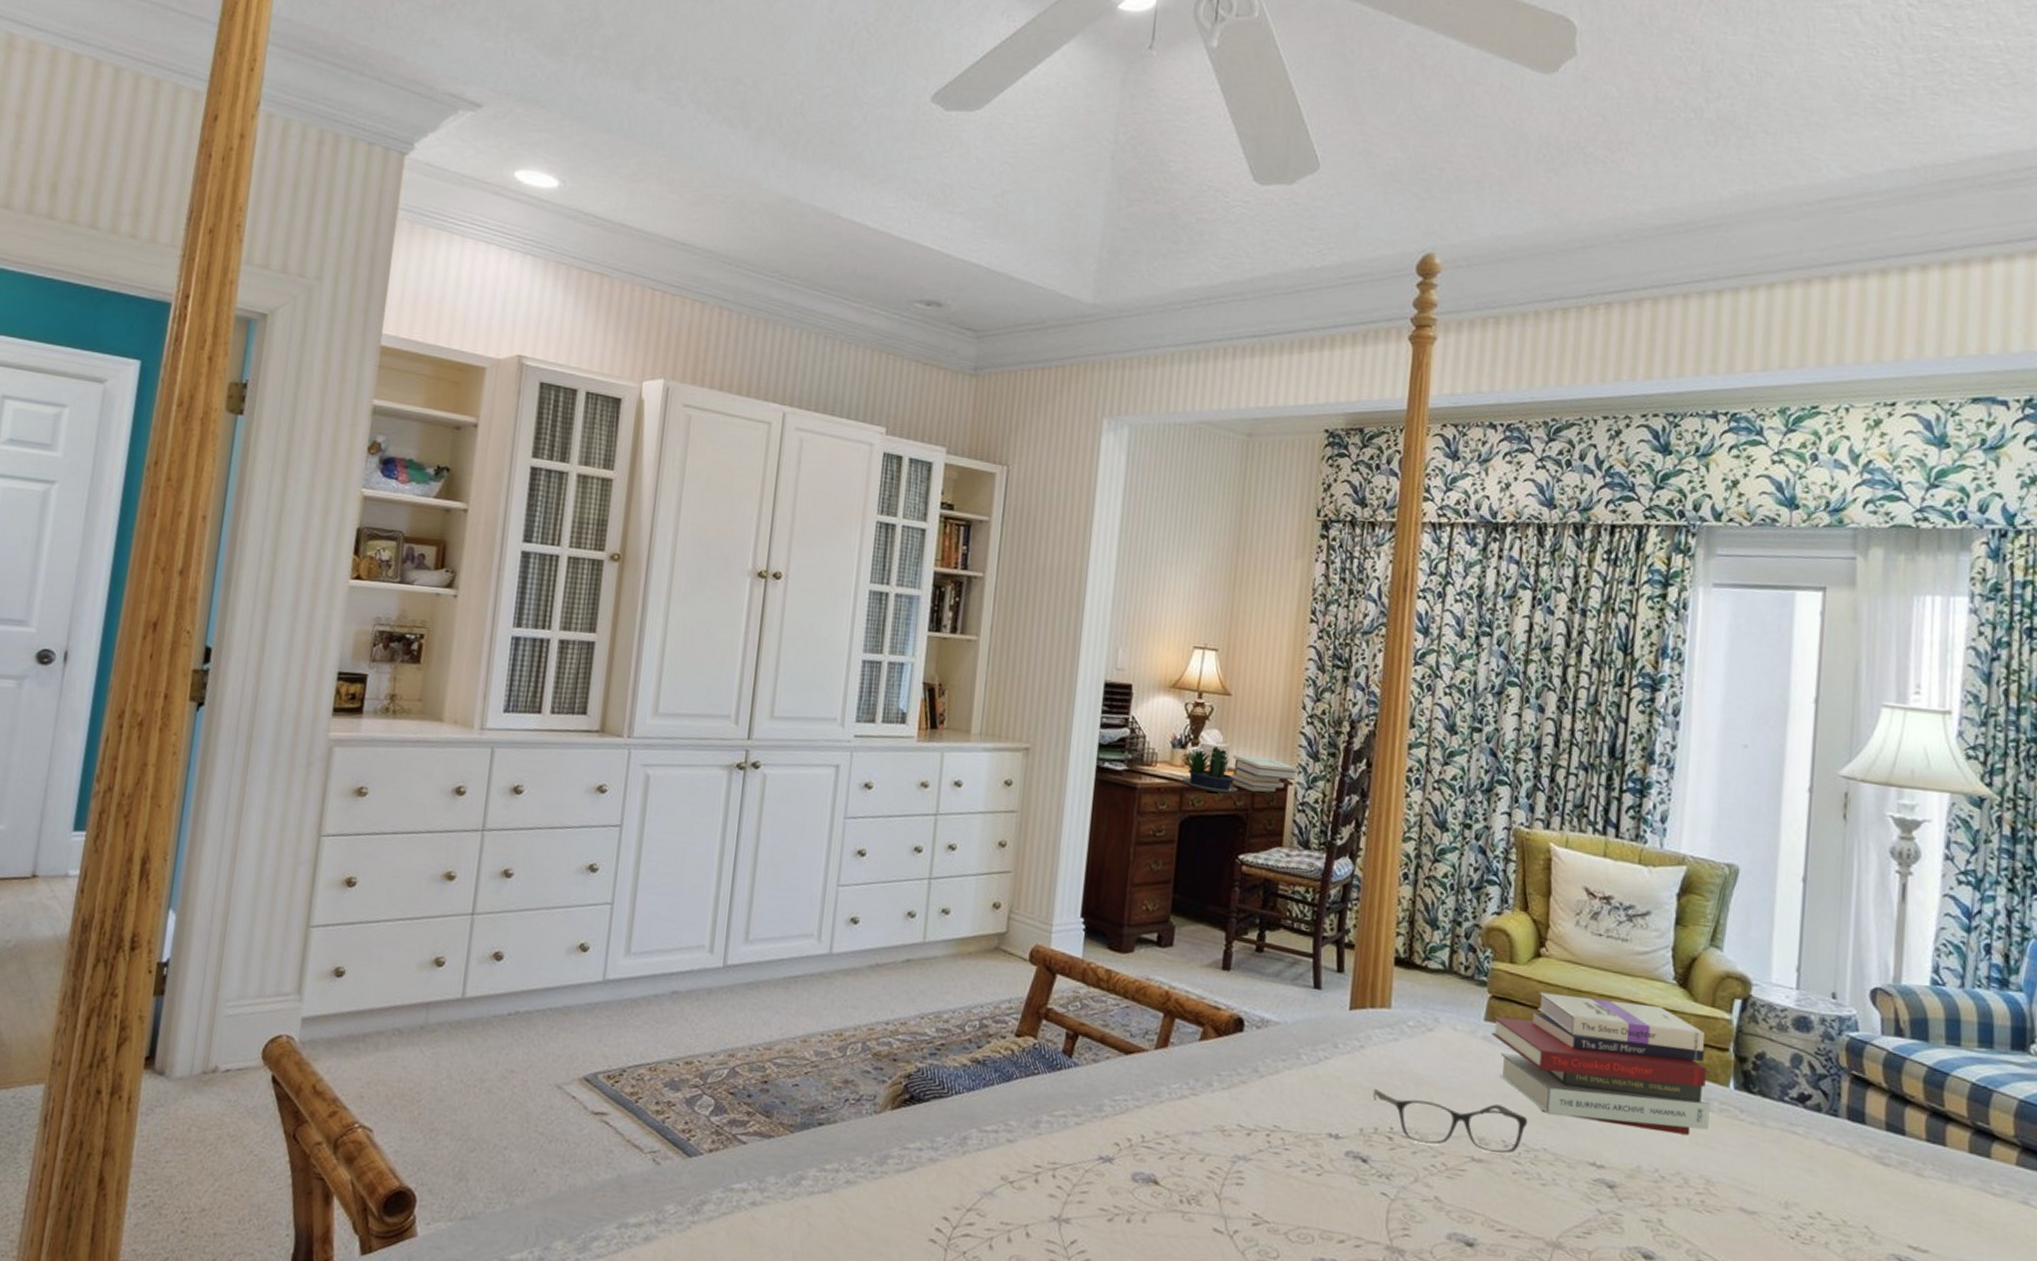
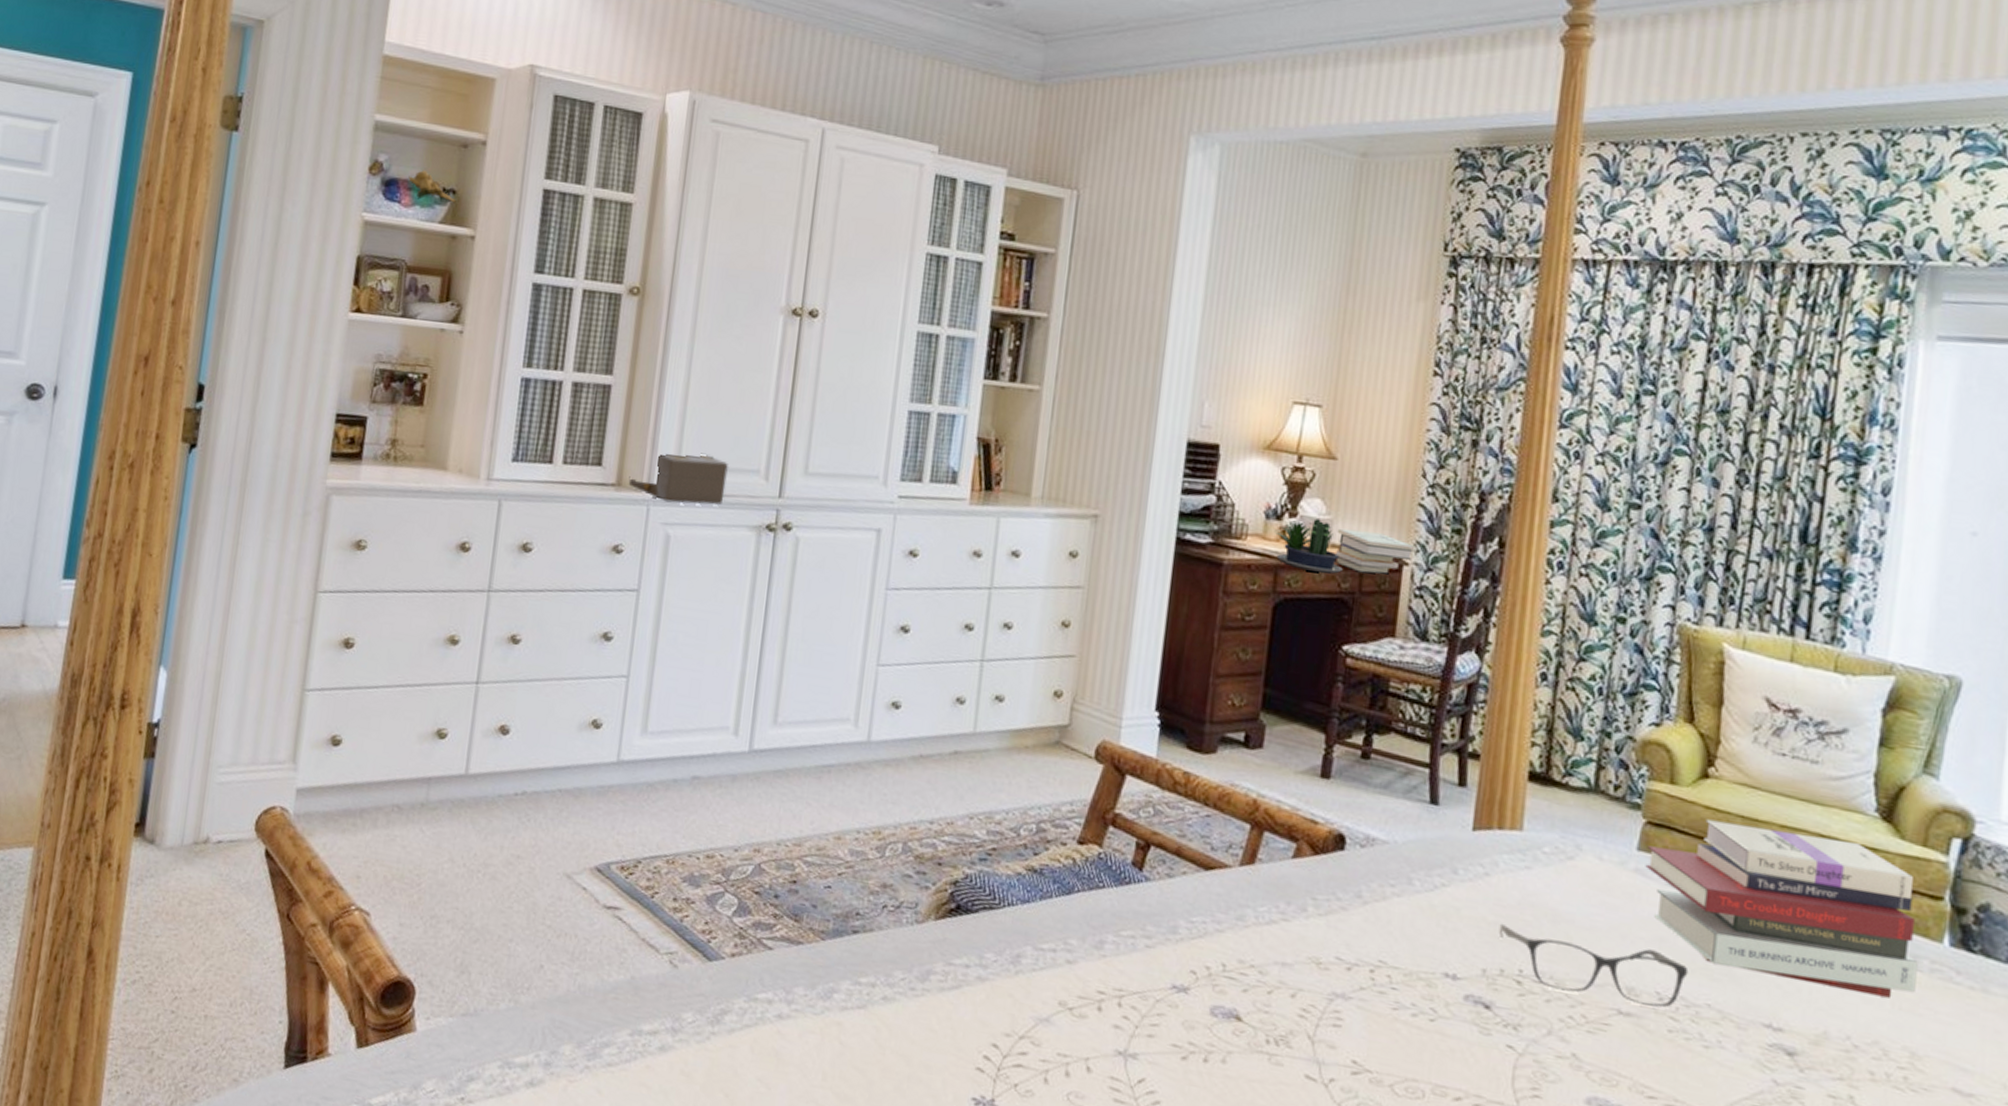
decorative figurine: none [405,450,450,480] -> present [408,170,456,203]
jewelry box: none [611,701,702,747] -> present [628,453,728,505]

